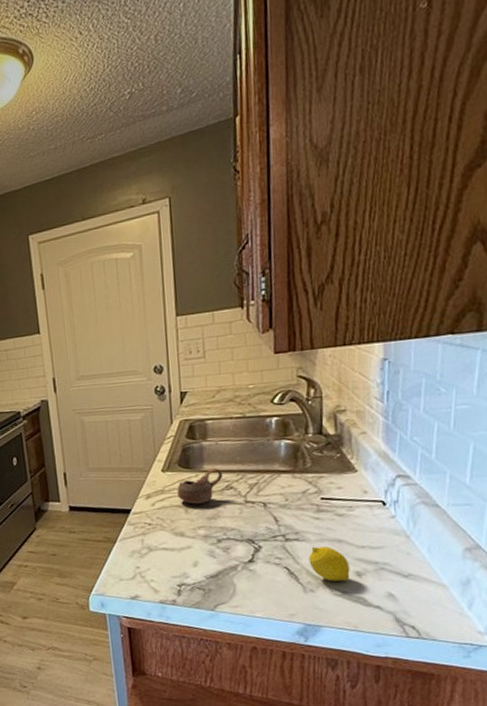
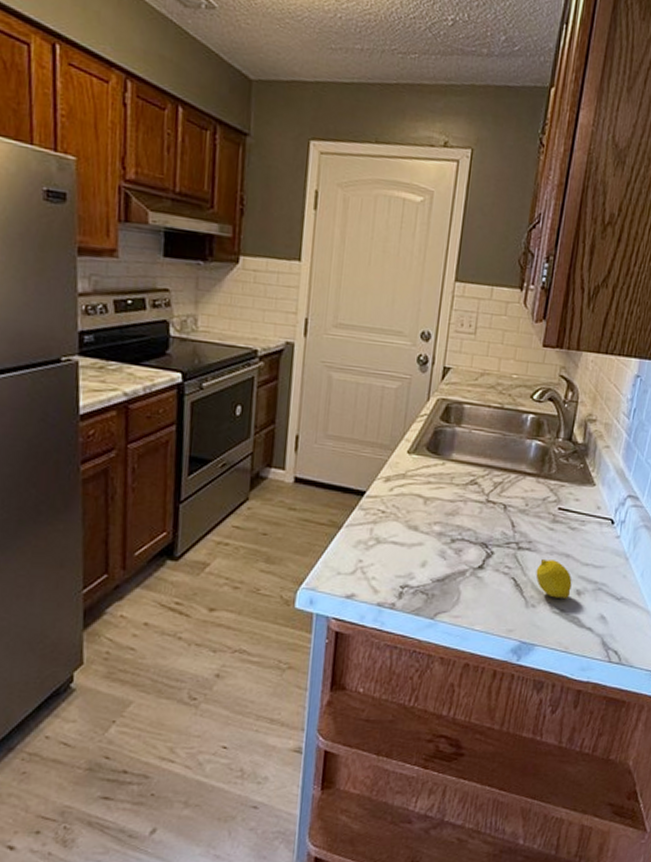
cup: present [177,467,223,504] -> none [419,457,471,496]

